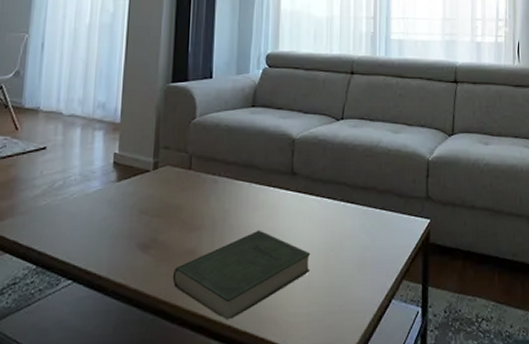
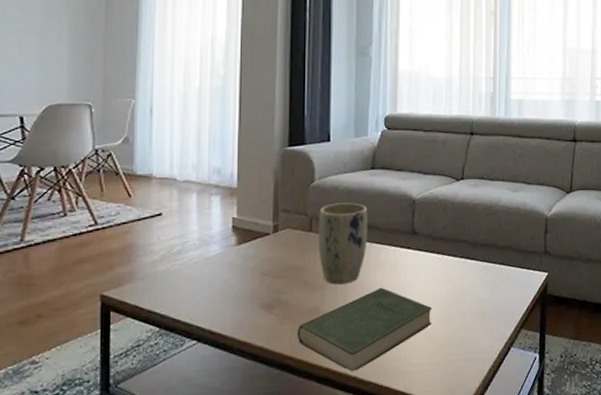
plant pot: none [197,140,248,226] -> present [318,202,368,285]

